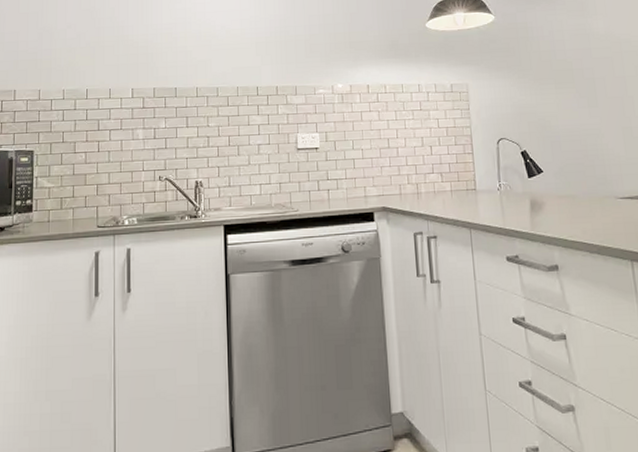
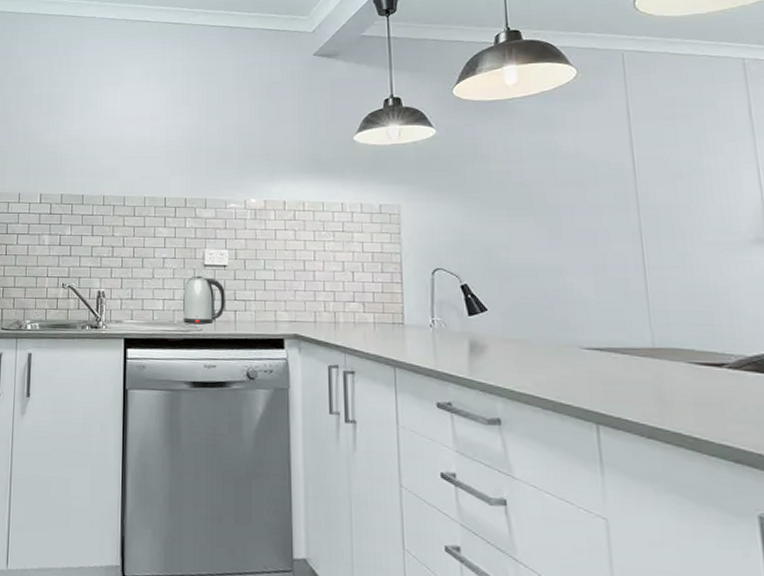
kettle: none [278,160,319,206] -> present [183,277,225,325]

